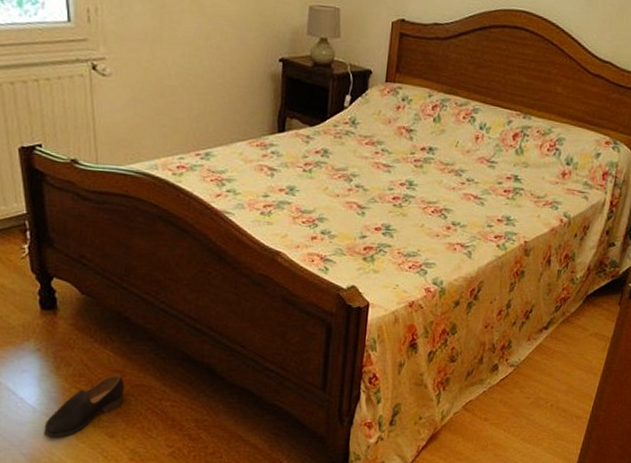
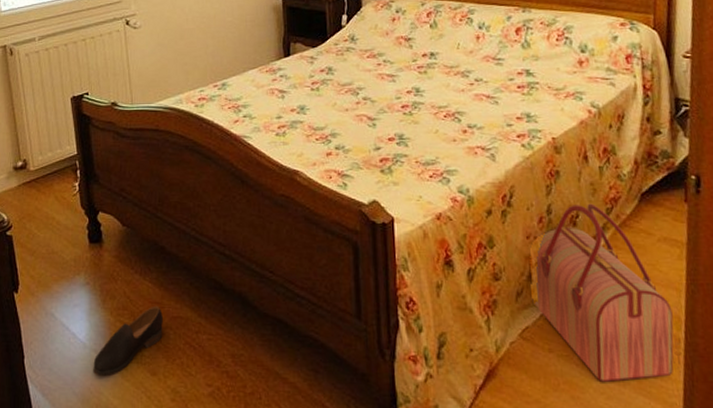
handbag: none [479,301,588,443] -> present [532,203,674,382]

